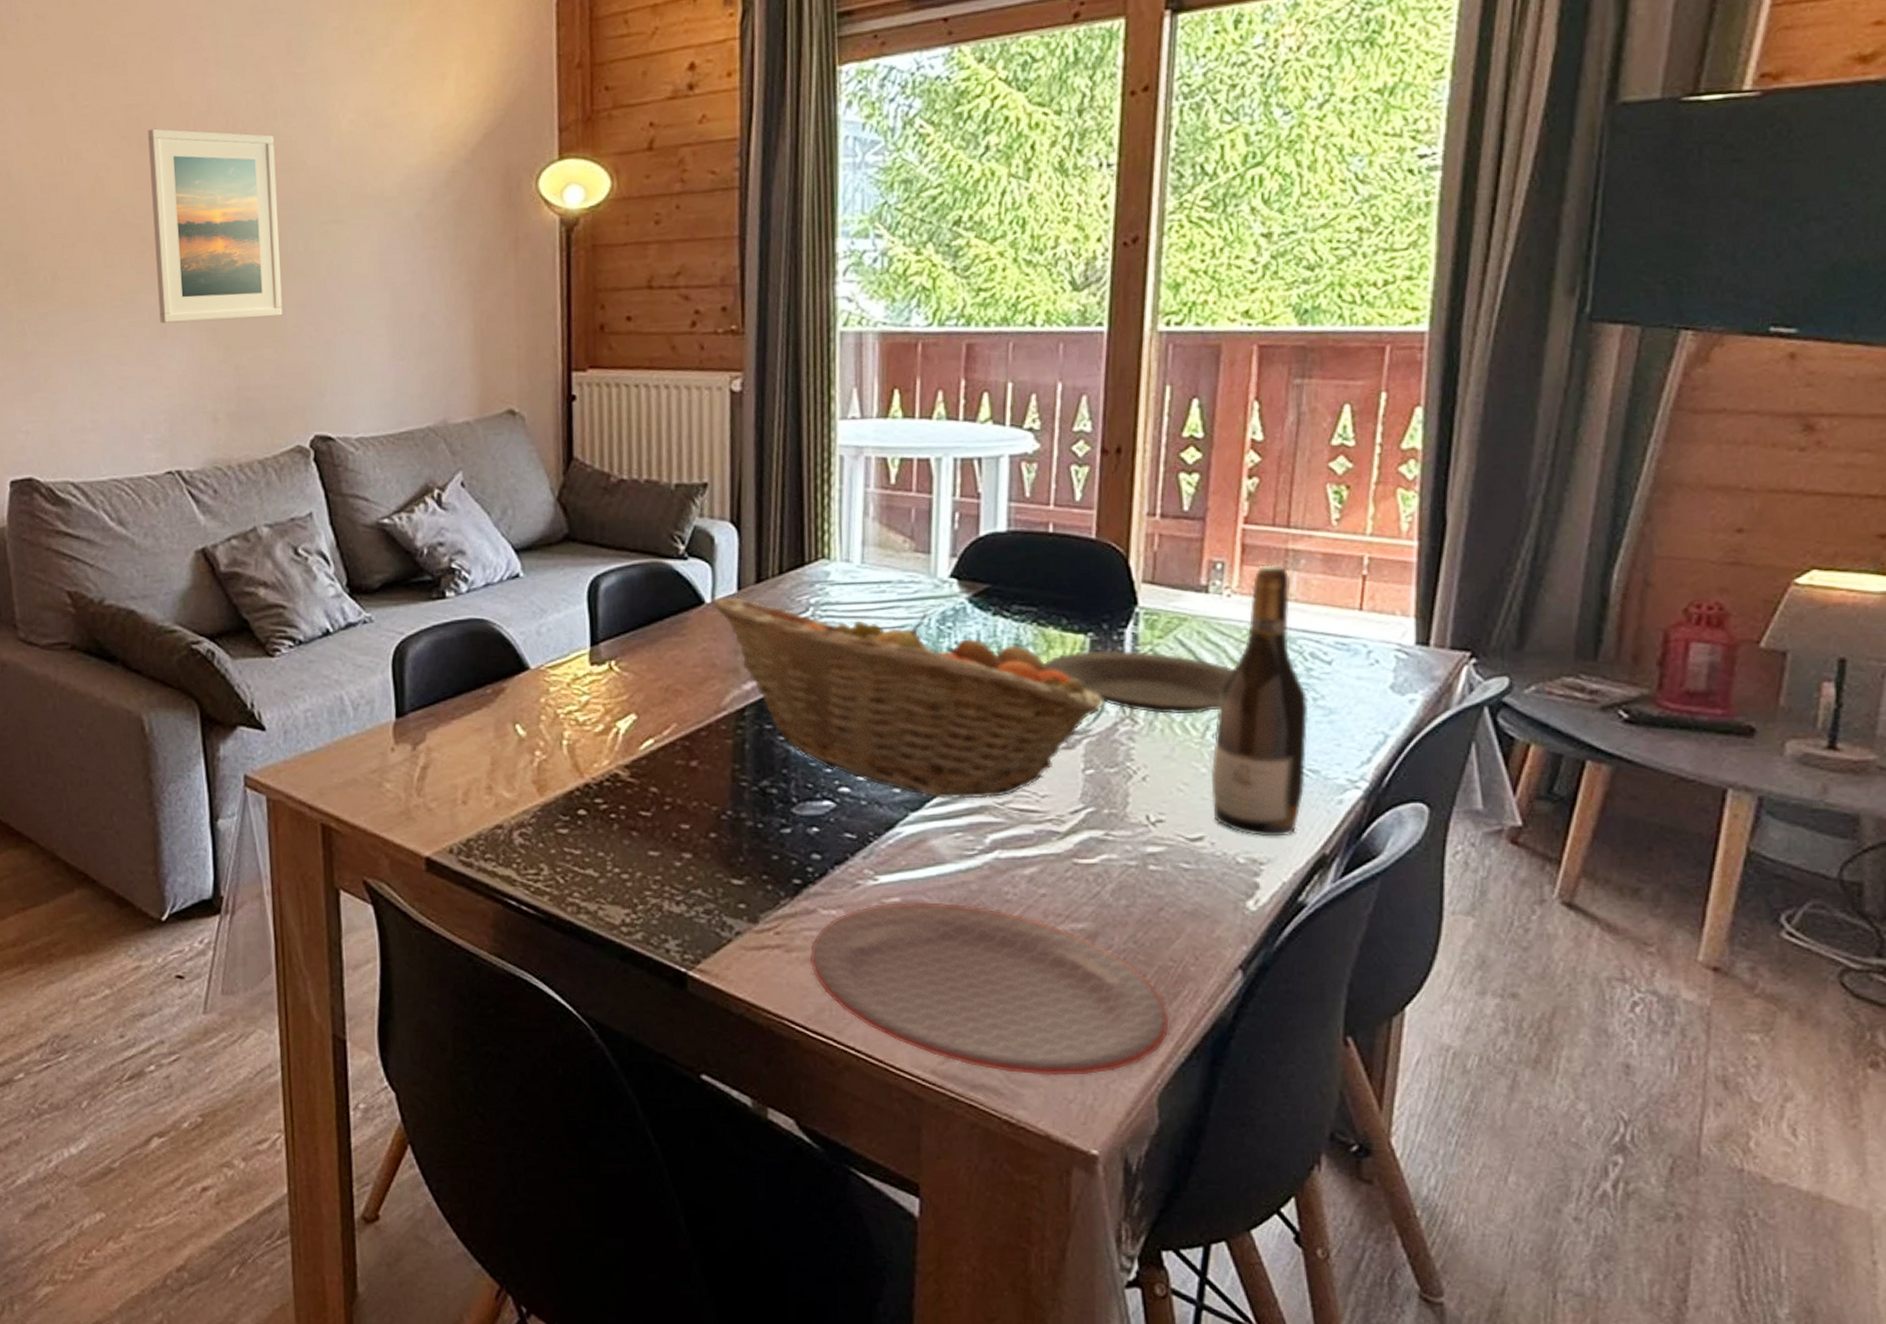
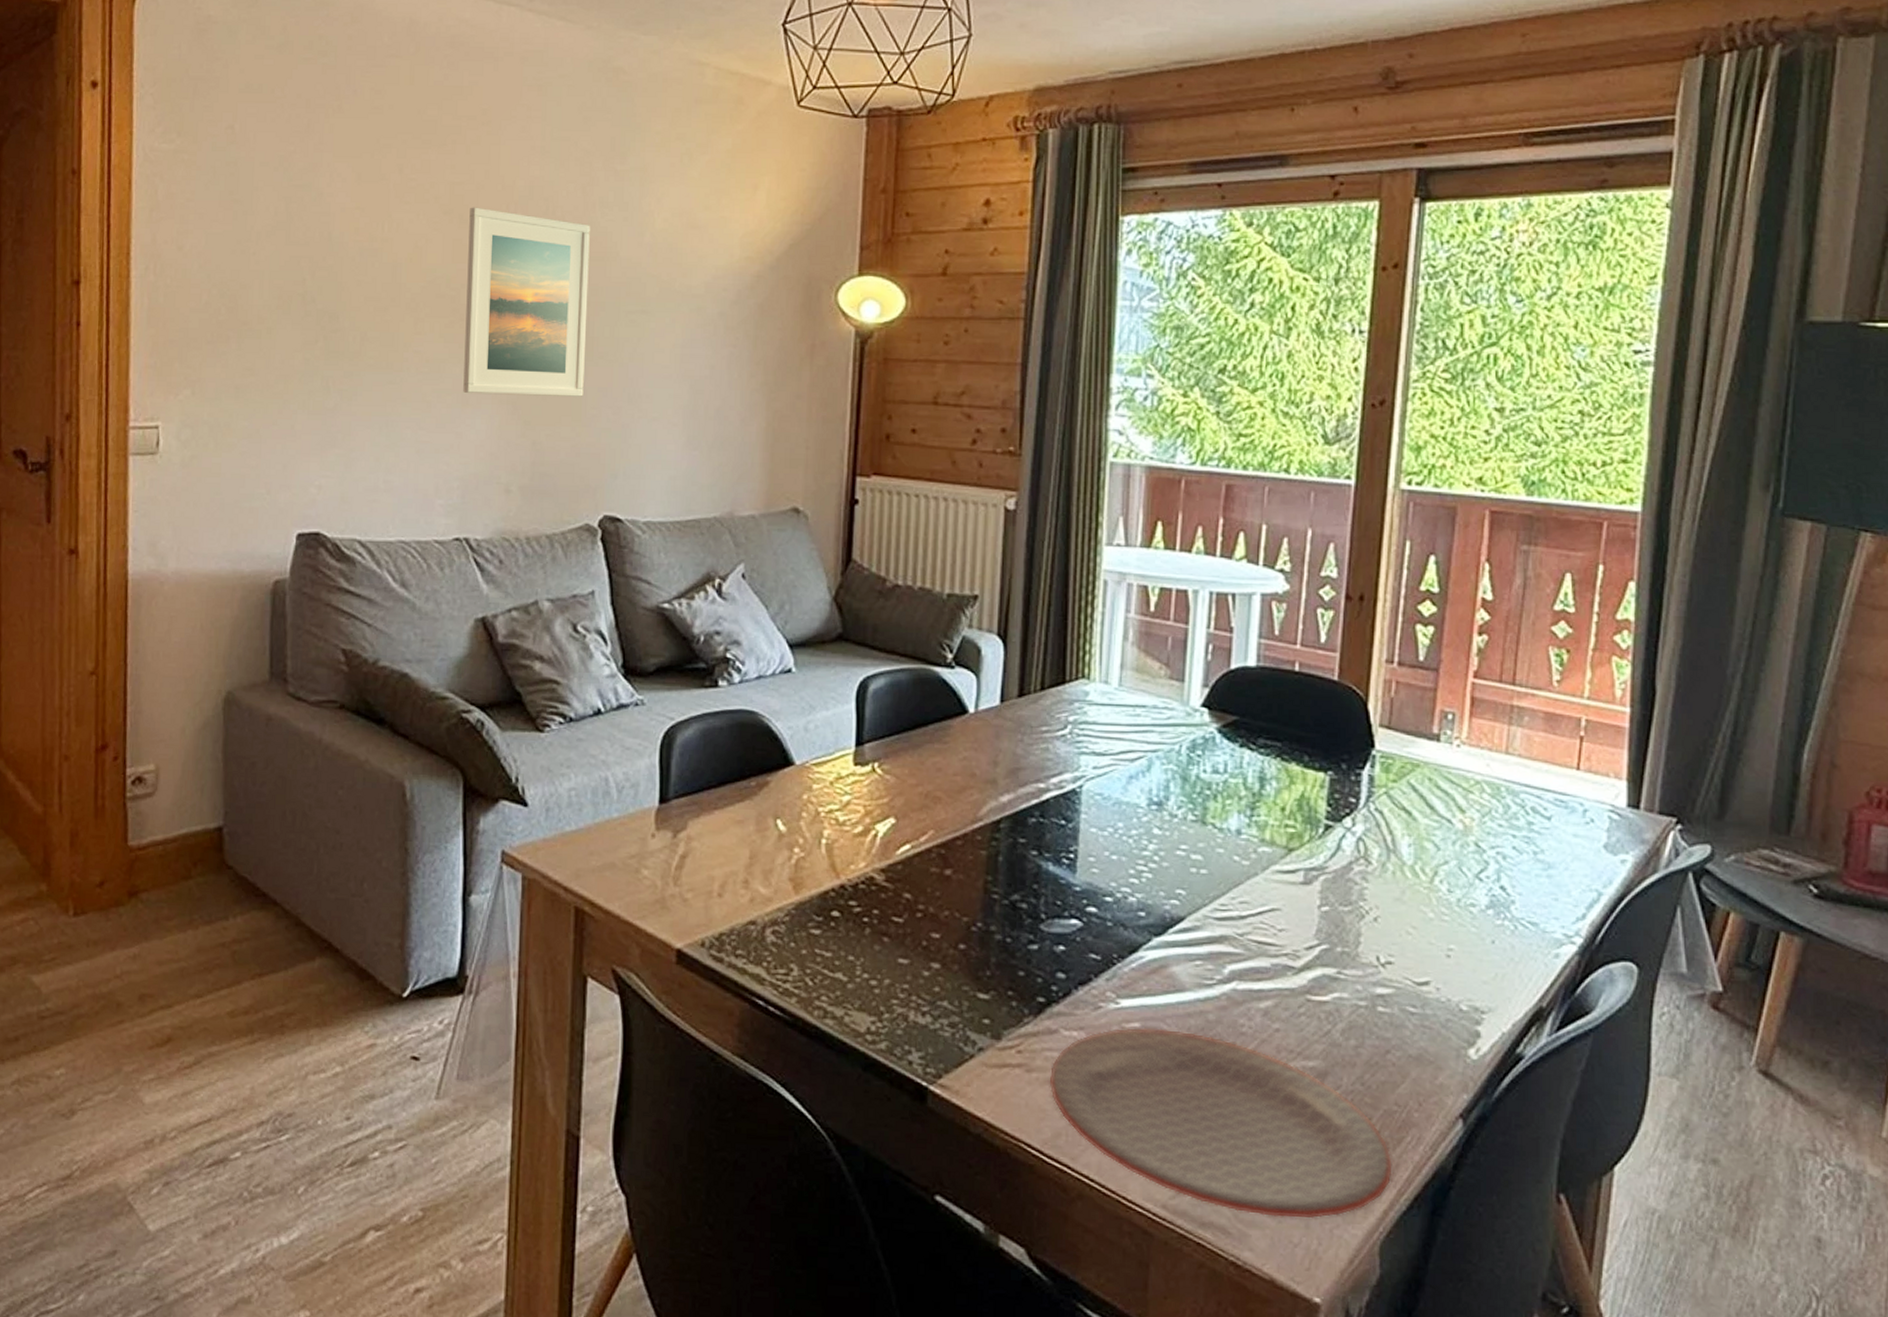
fruit basket: present [713,596,1105,799] -> none [976,707,1341,928]
plate: present [1043,650,1234,715] -> none [1285,788,1461,859]
wine bottle: present [1210,564,1309,837] -> none [1437,719,1529,987]

